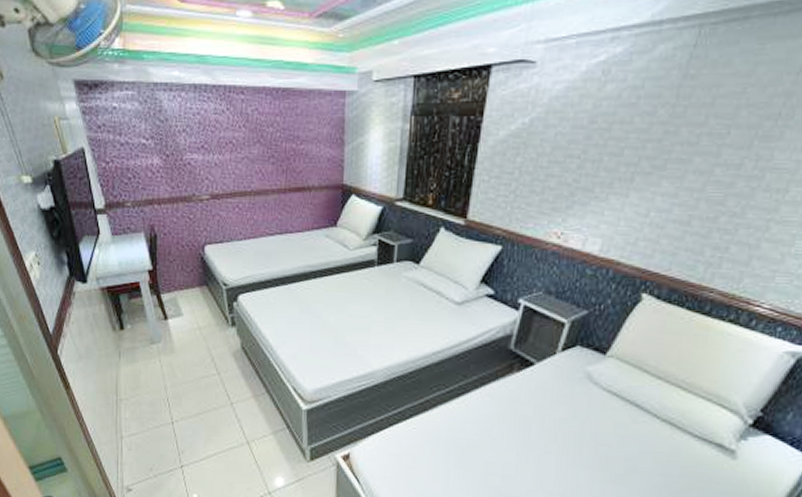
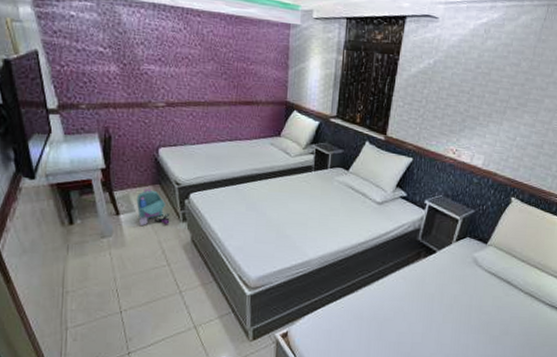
backpack: none [184,290,219,331] -> present [136,188,170,225]

